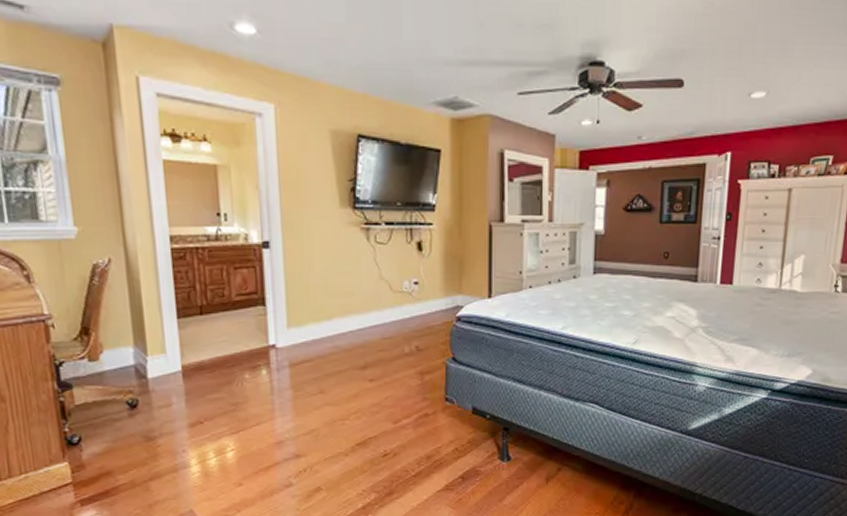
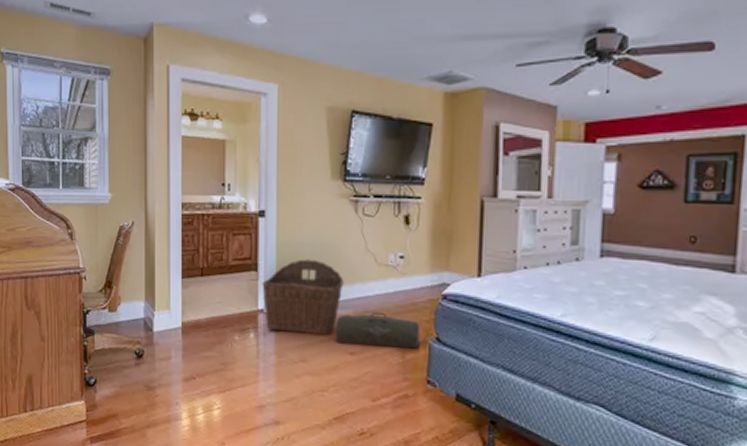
wicker basket: none [271,290,359,366] -> present [262,259,344,335]
duffel bag: none [352,337,438,372] -> present [335,311,421,349]

